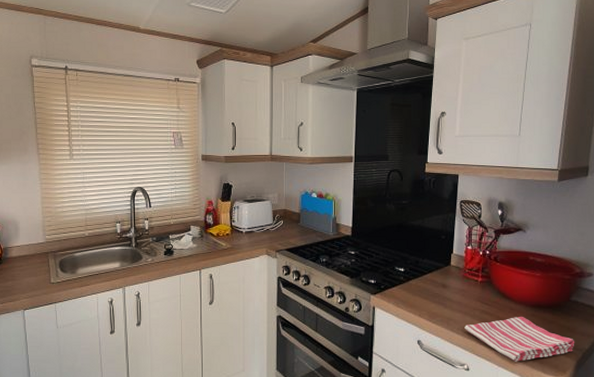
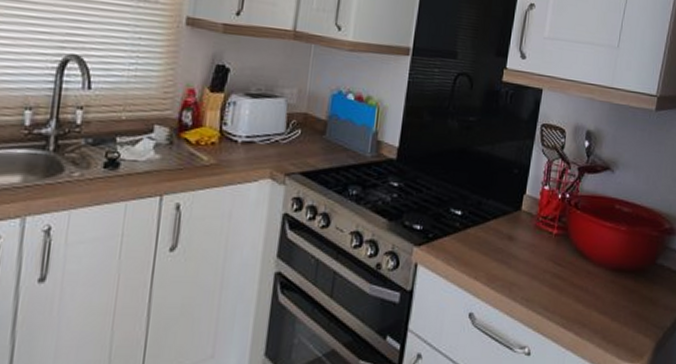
dish towel: present [464,316,575,362] -> none [530,282,657,343]

